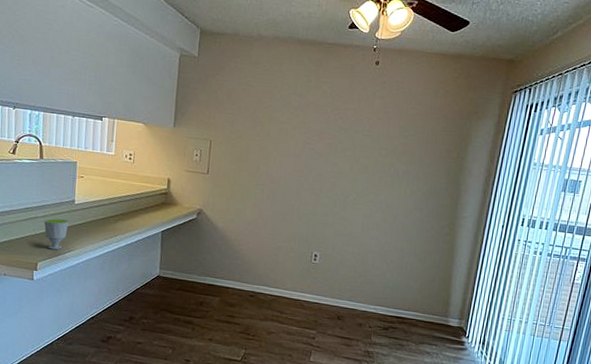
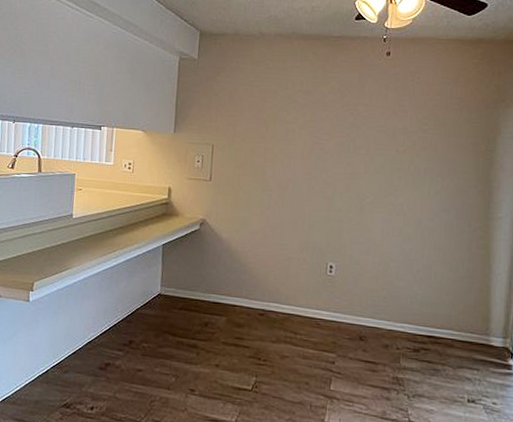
cup: present [44,218,69,250] -> none [41,234,67,268]

